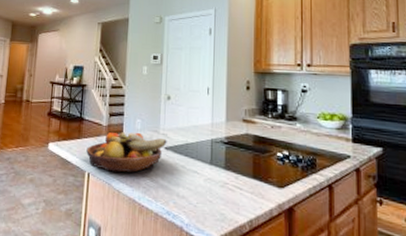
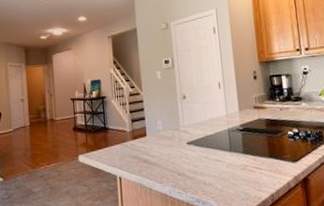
fruit bowl: present [86,132,167,173] -> none [115,132,188,173]

